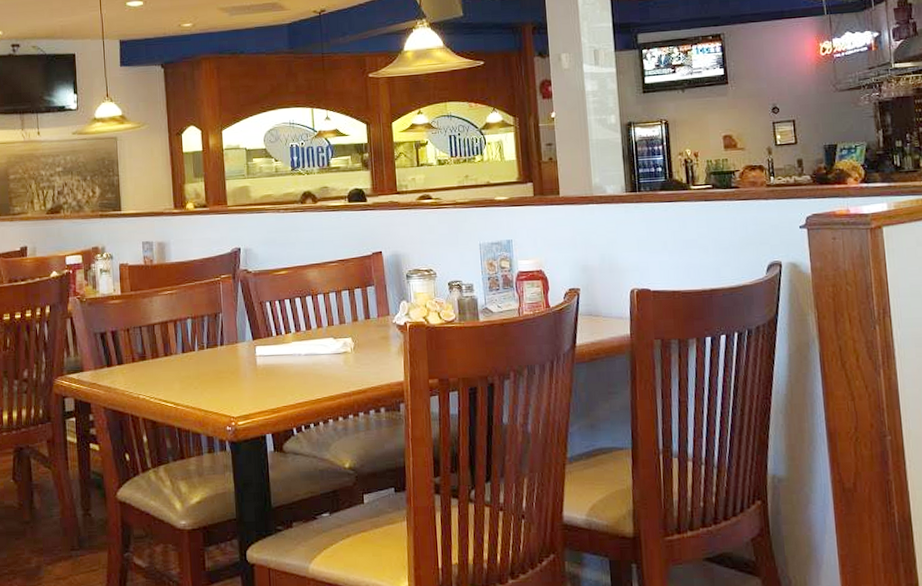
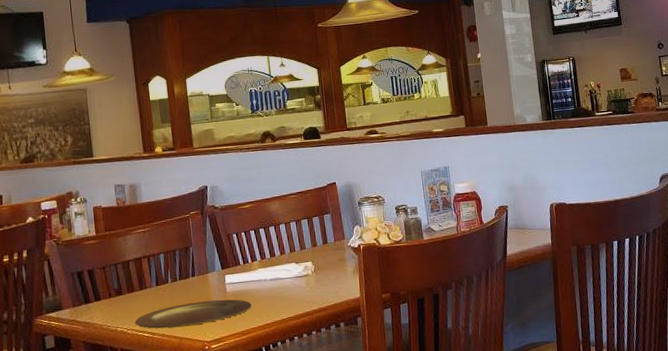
plate: none [158,372,284,399] -> present [134,299,252,329]

